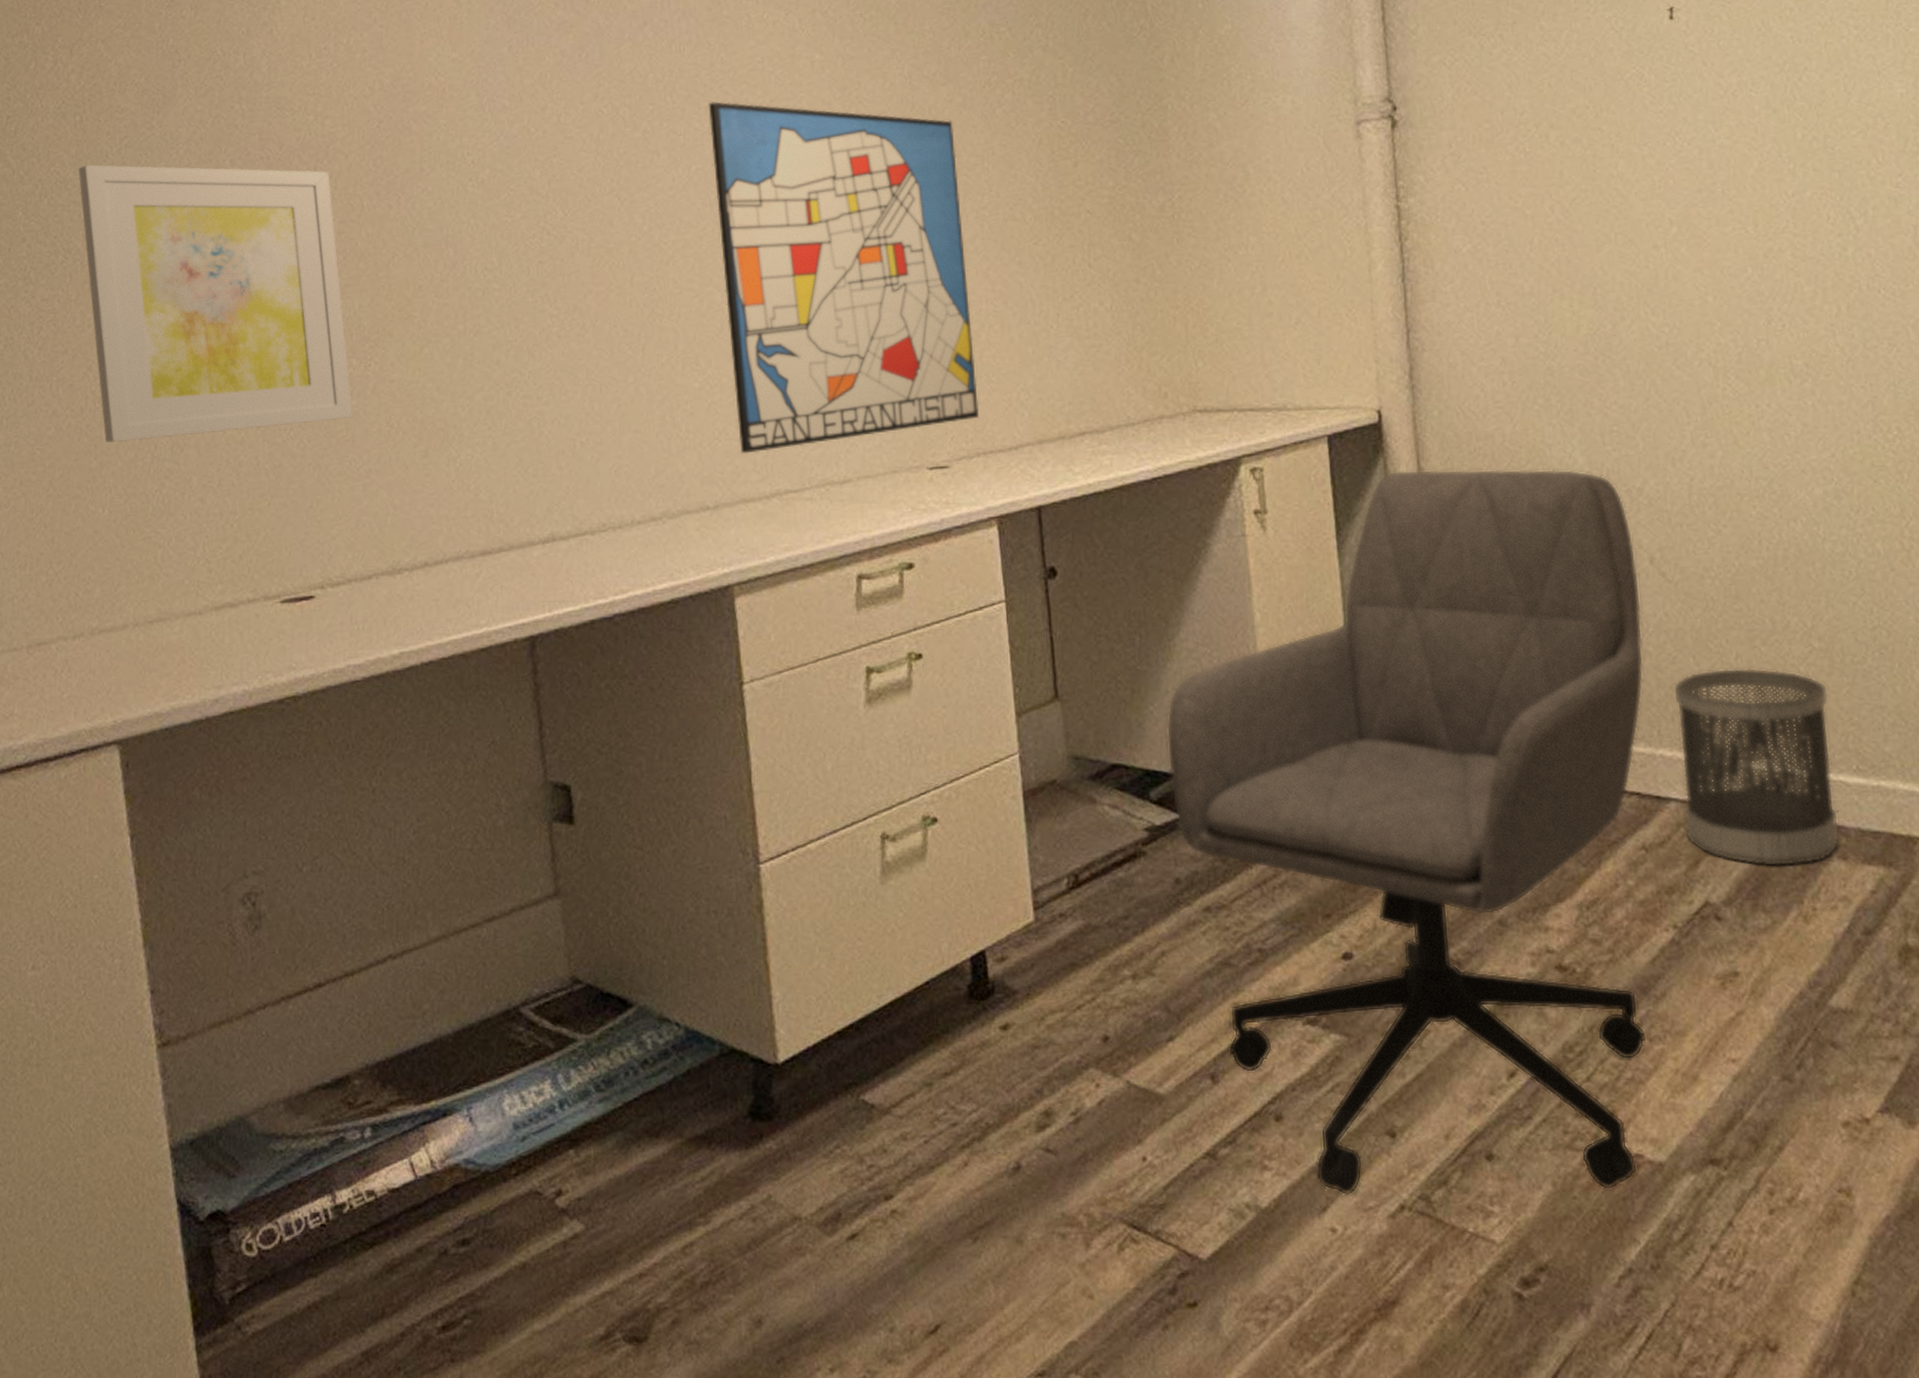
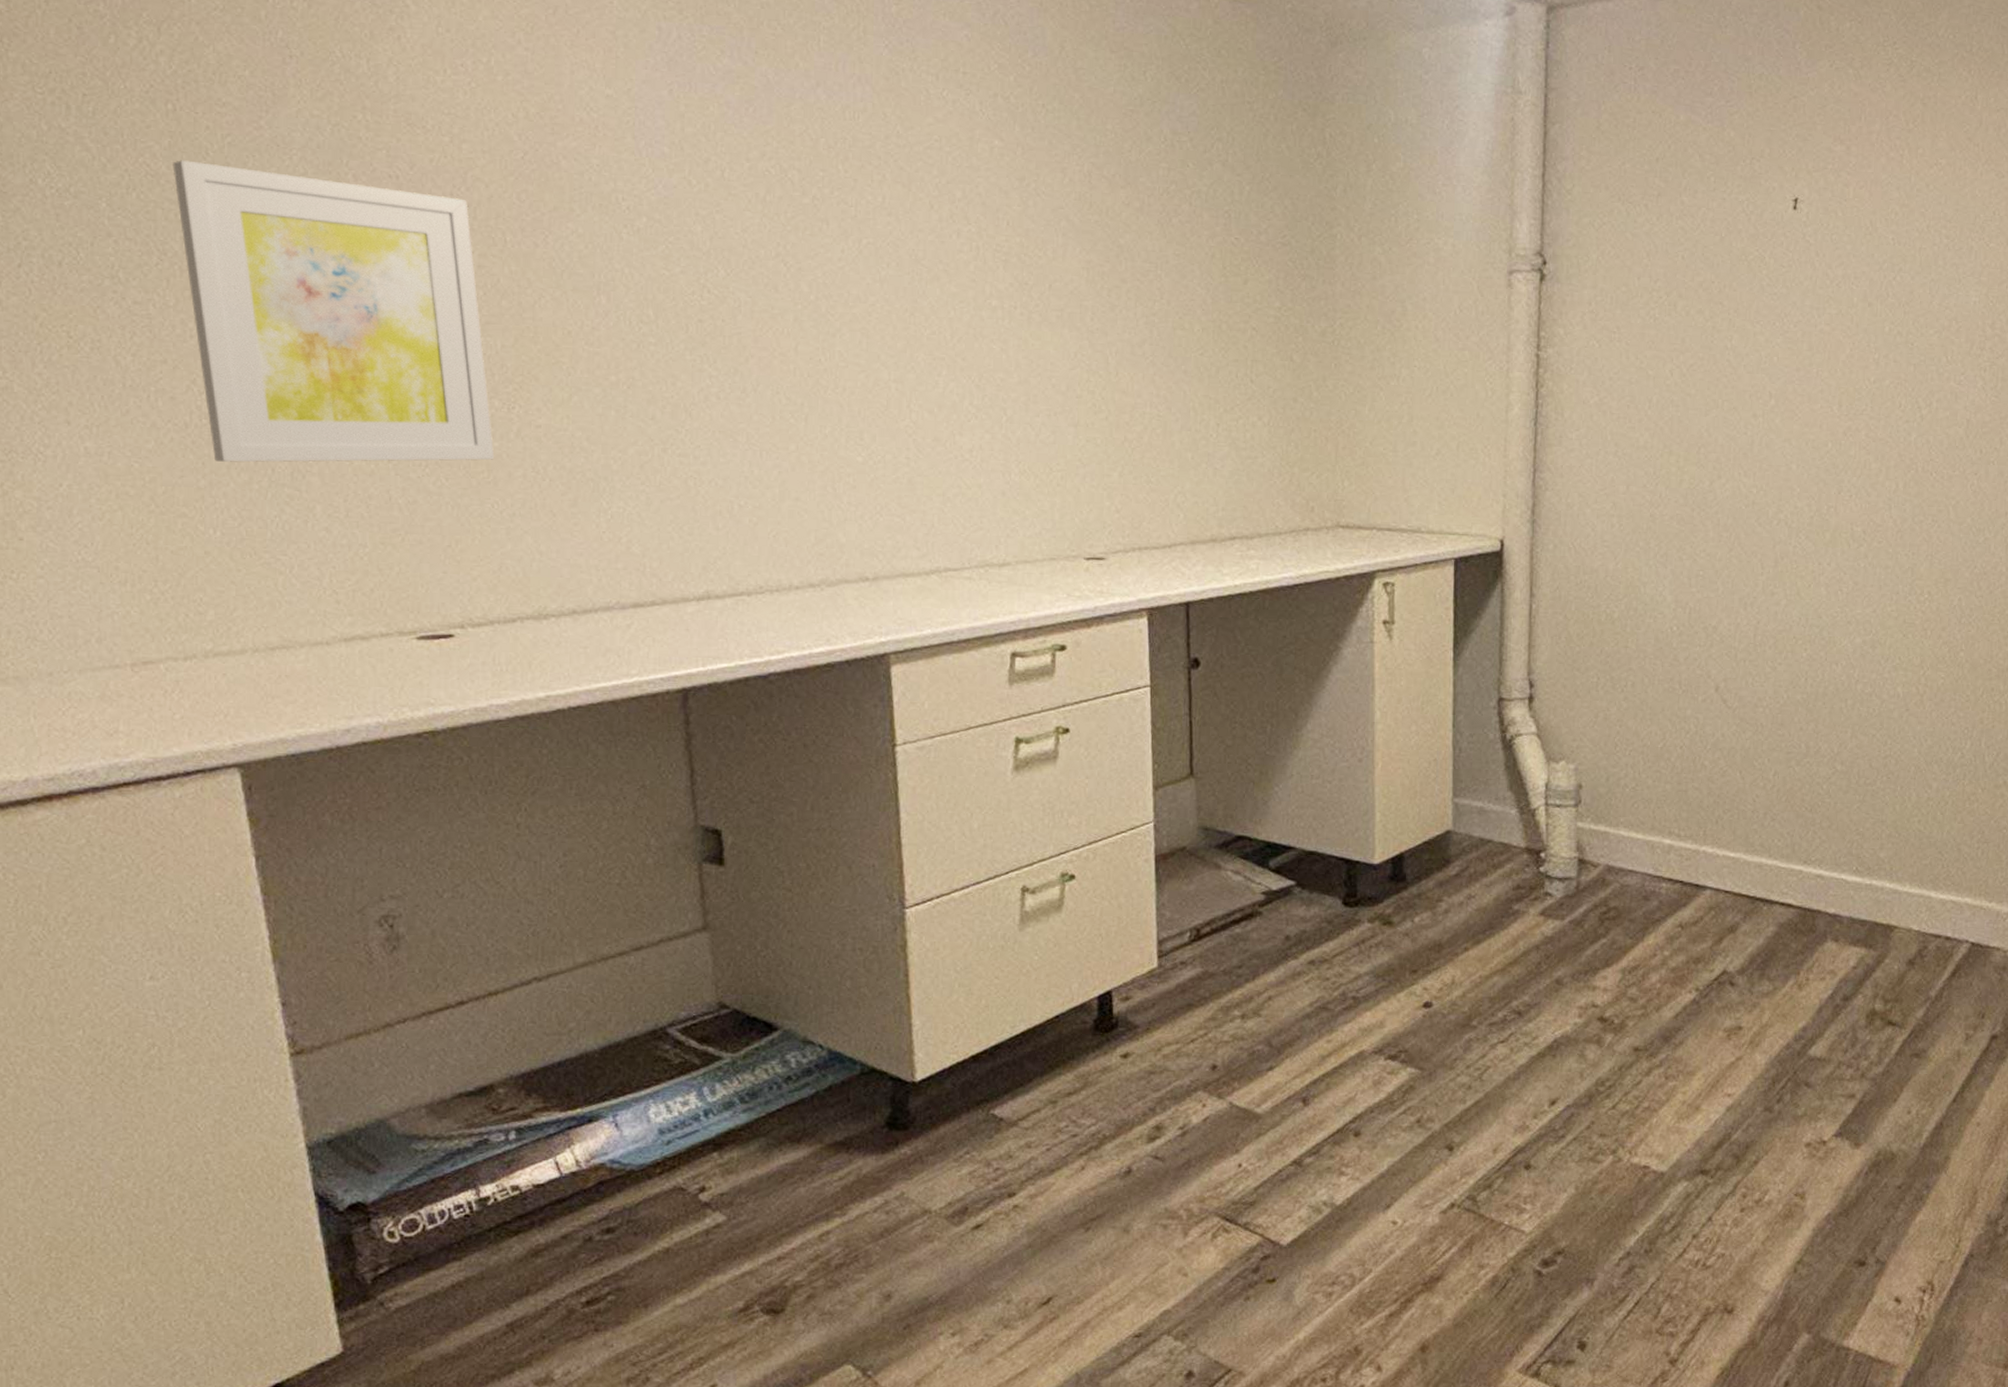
wall art: present [708,101,980,454] -> none [882,176,1138,530]
office chair: present [1166,469,1646,1196] -> none [1287,595,1705,1196]
wastebasket: present [1674,667,1840,867] -> none [1715,782,1842,945]

